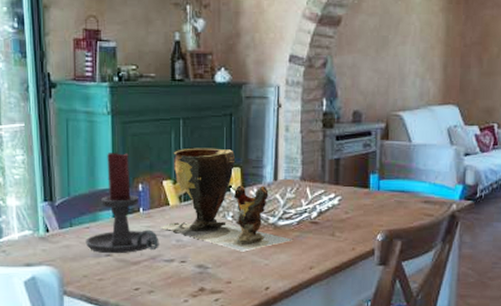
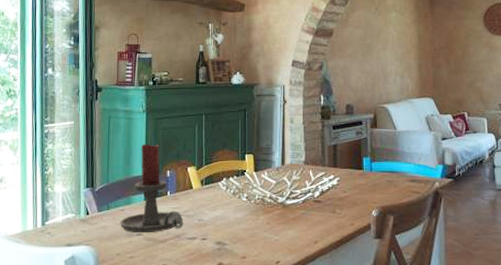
clay pot: present [159,147,293,252] -> none [184,138,300,229]

